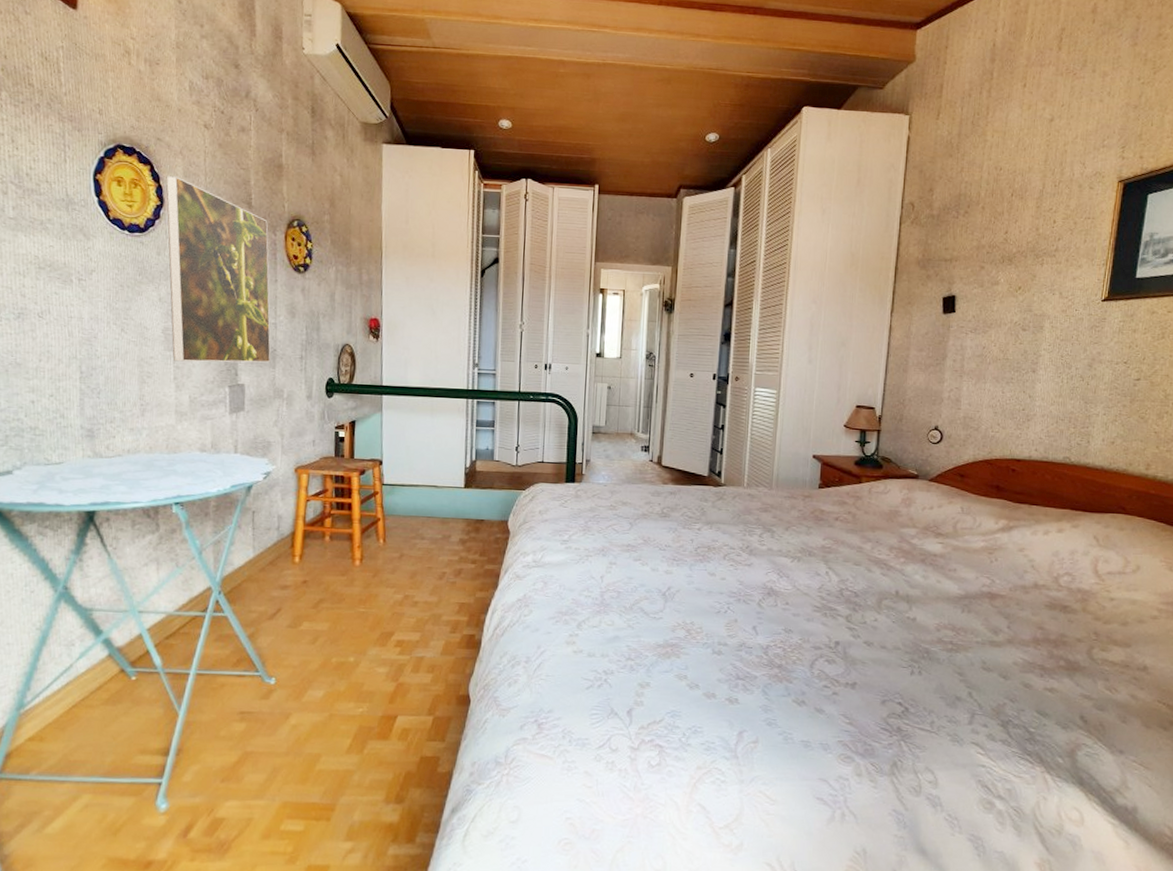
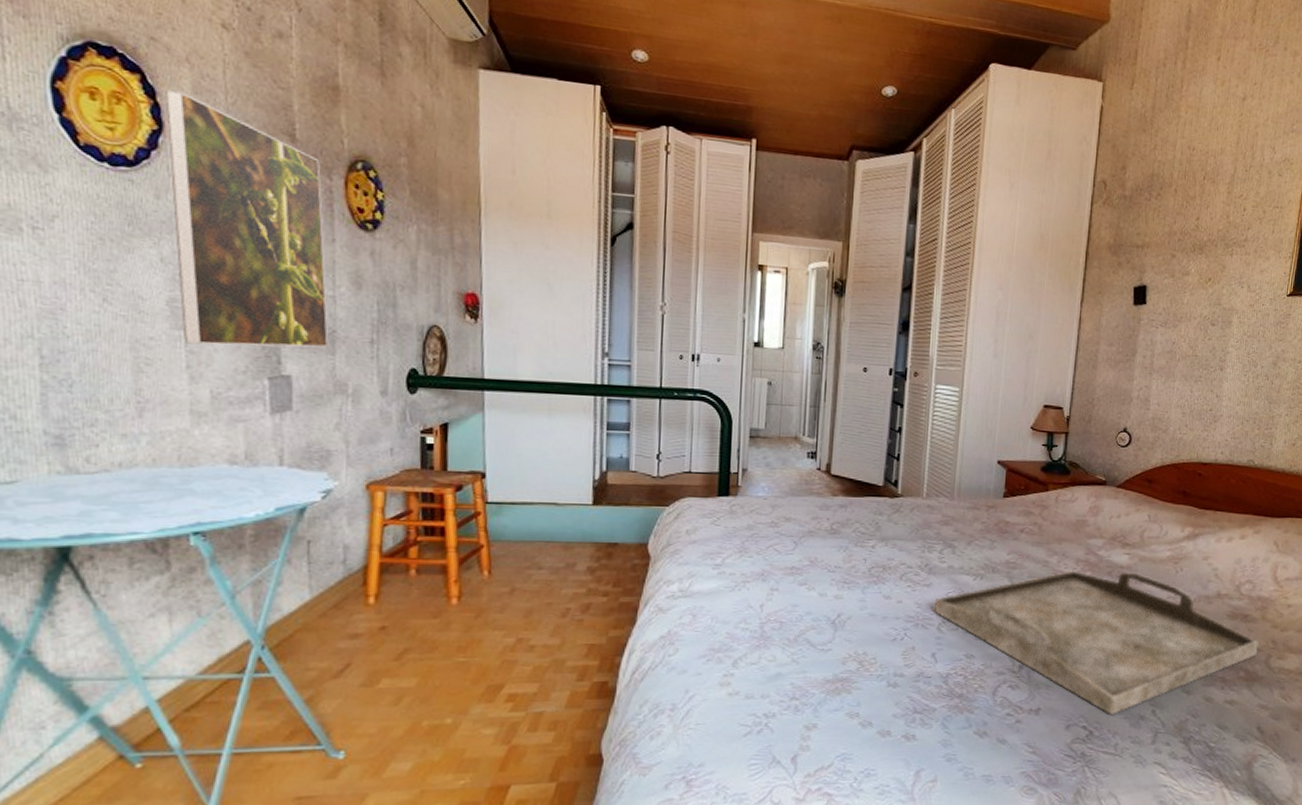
serving tray: none [754,557,1079,695] -> present [933,571,1258,716]

